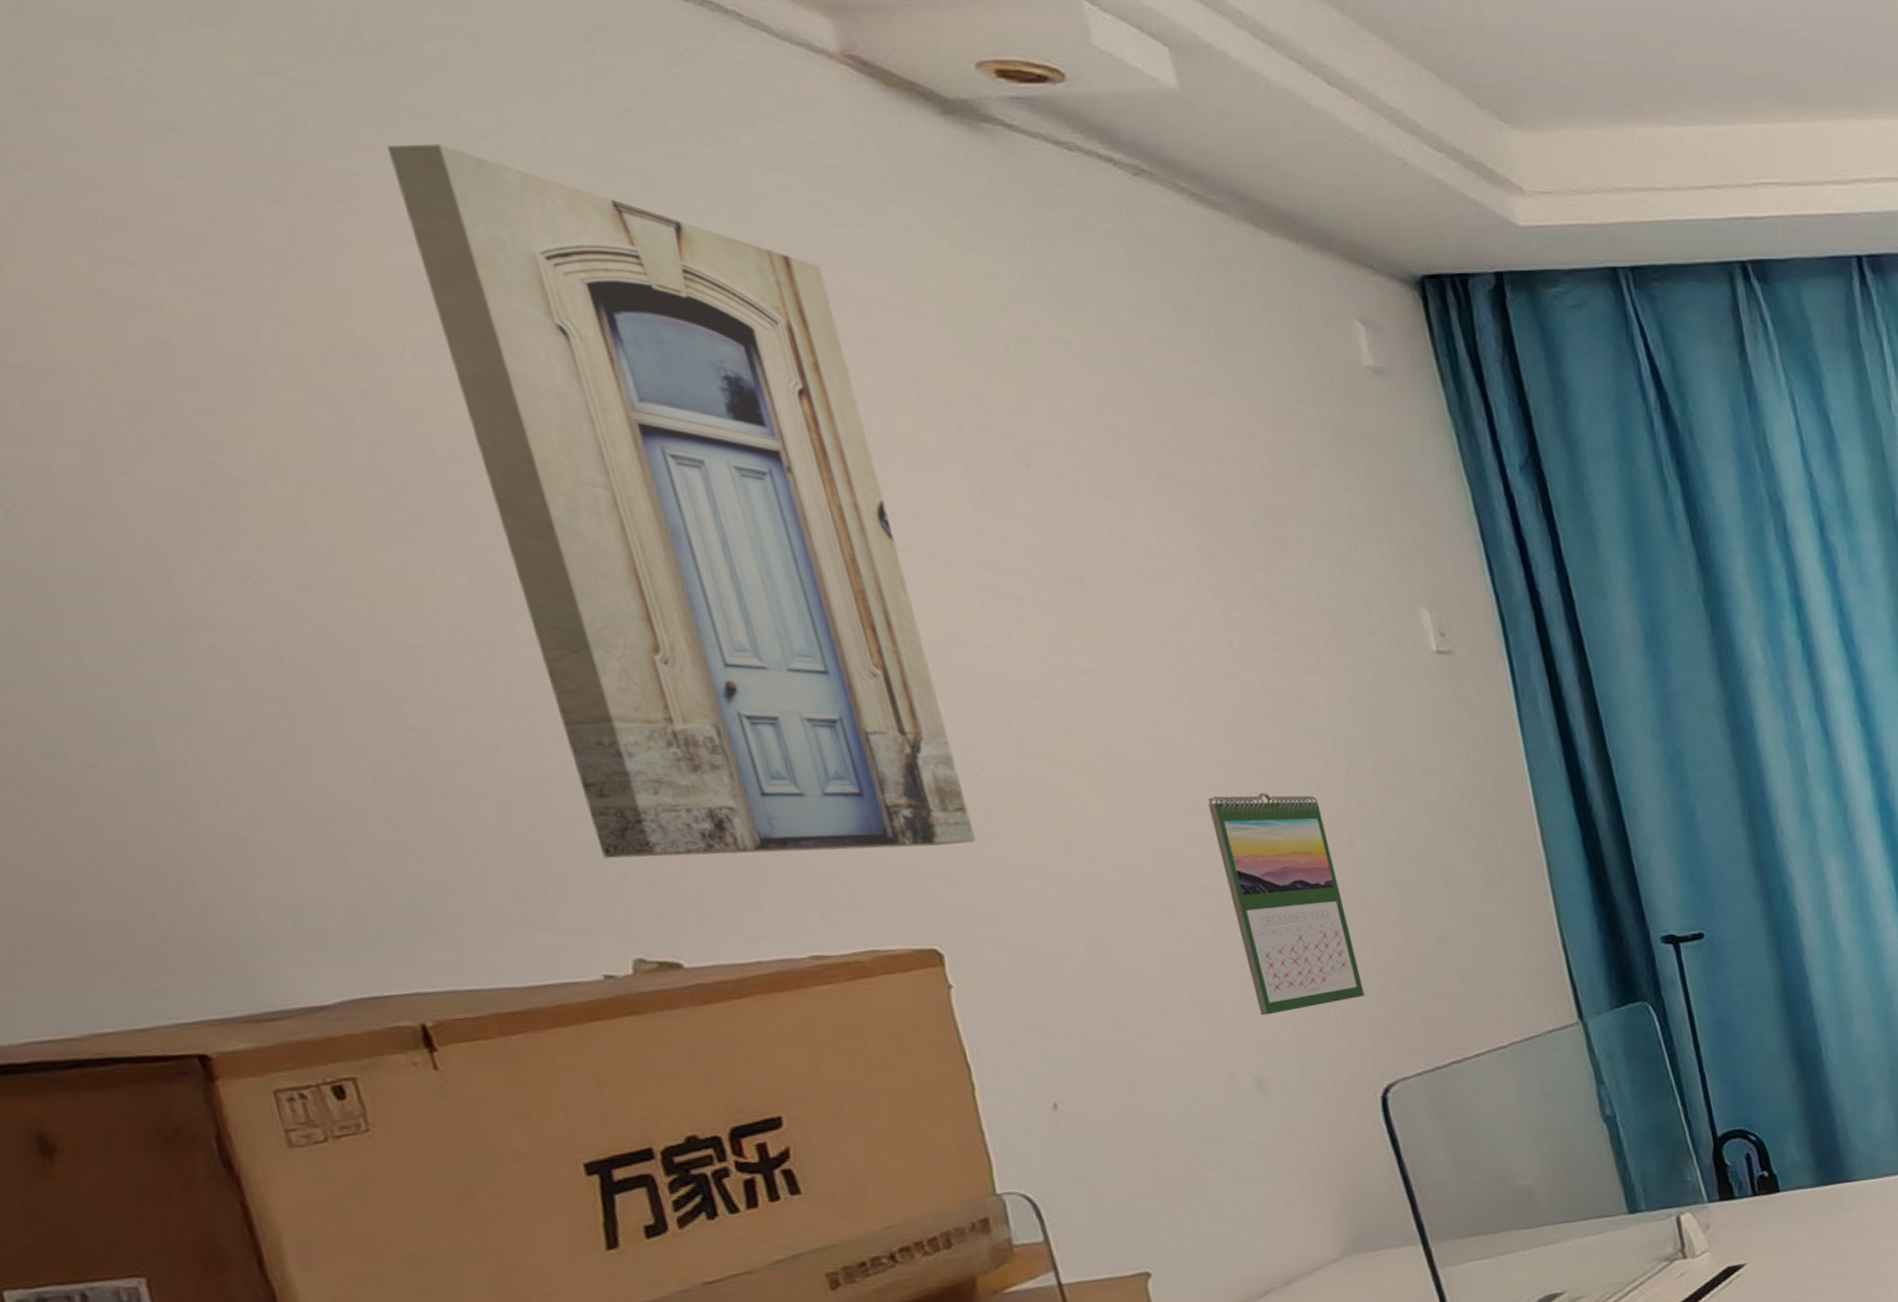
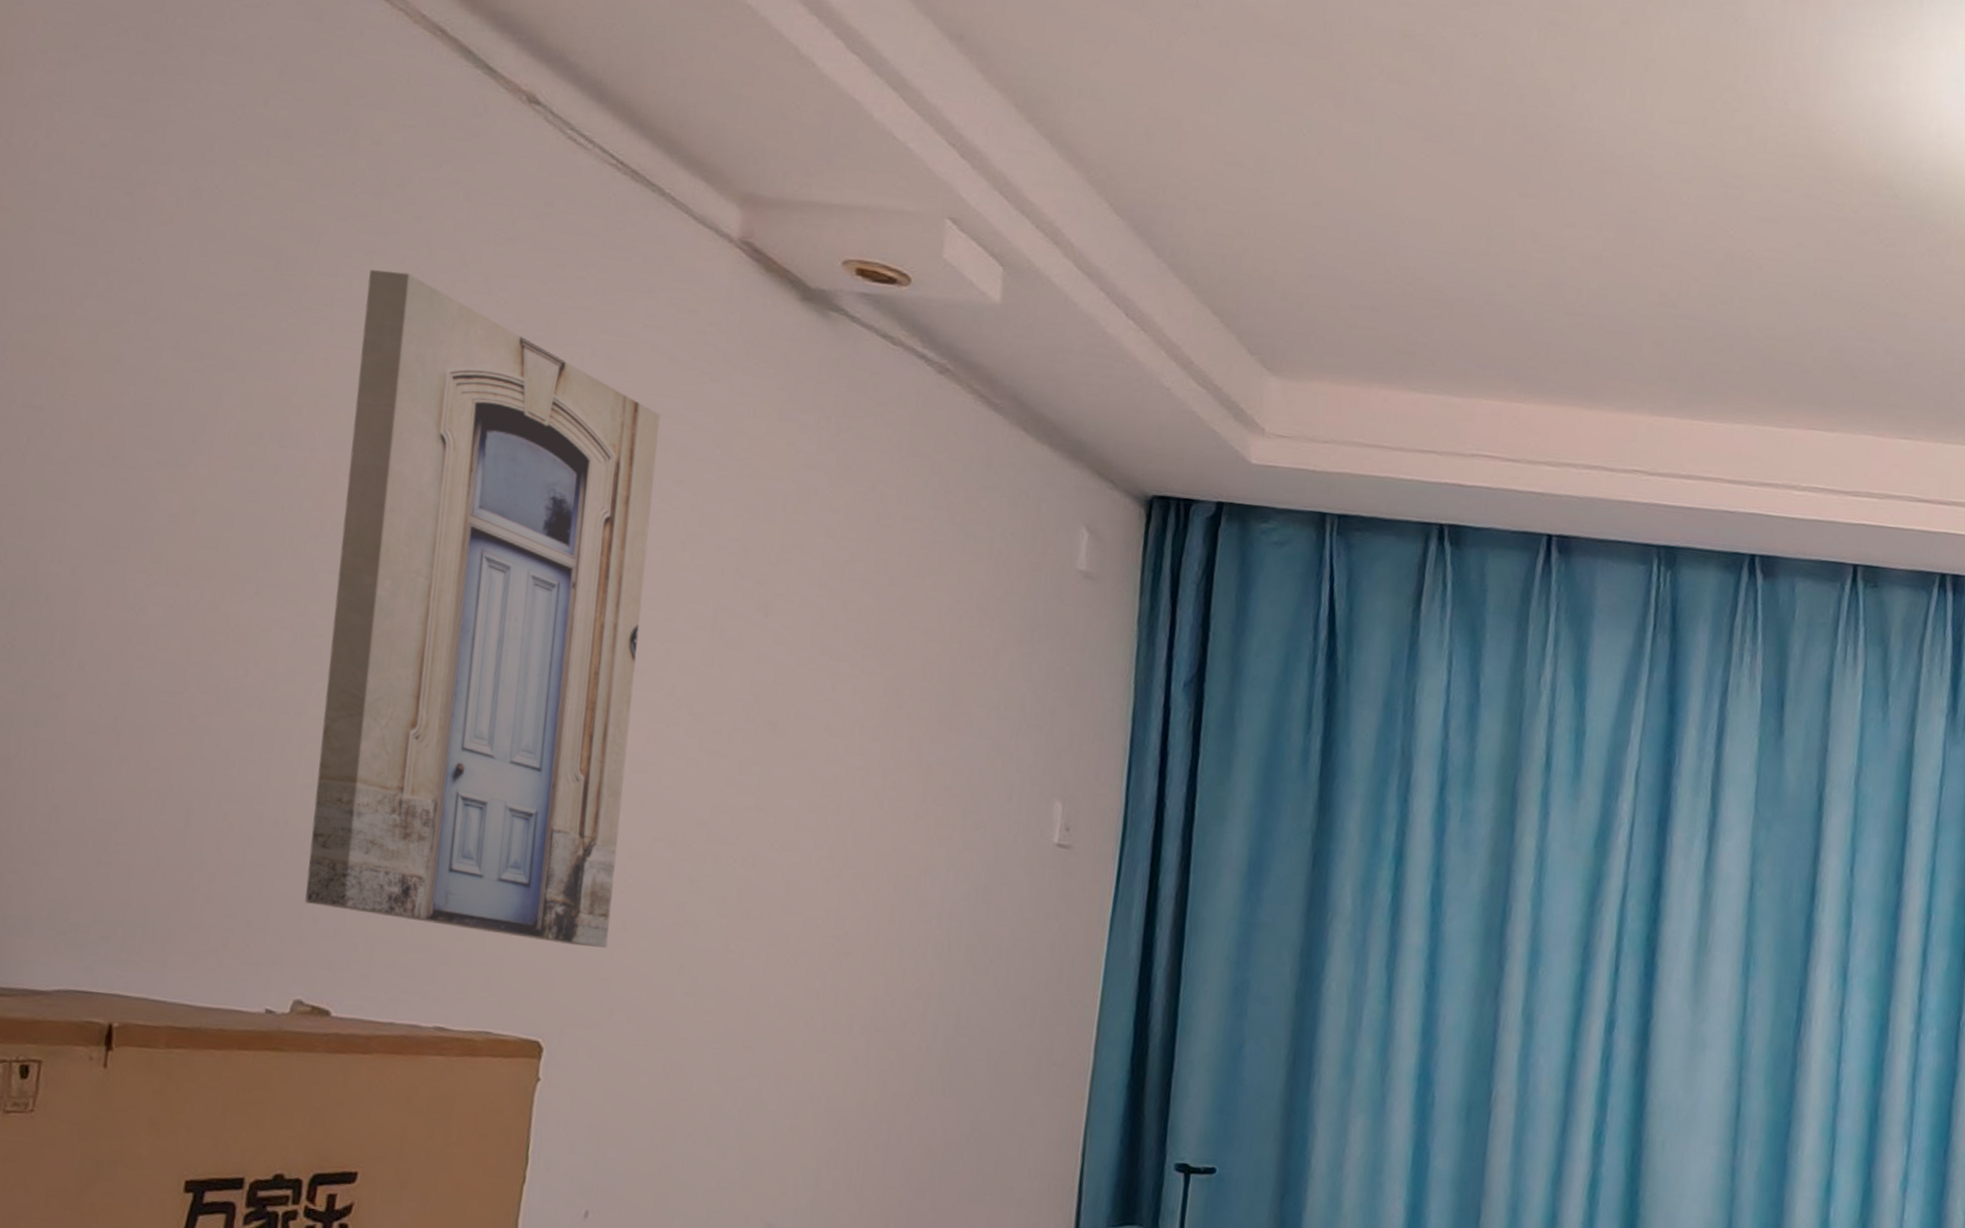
calendar: present [1207,792,1364,1016] -> none [791,945,909,1166]

